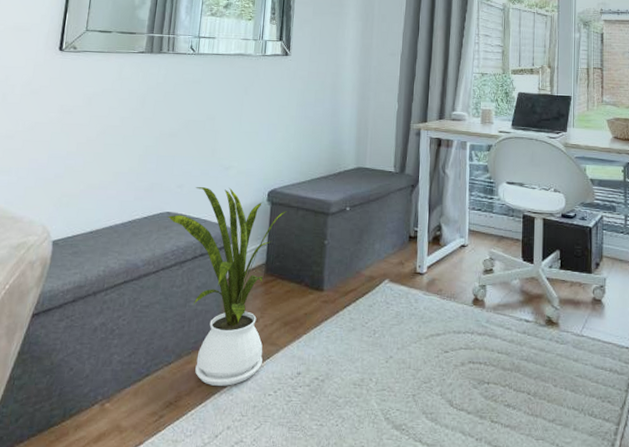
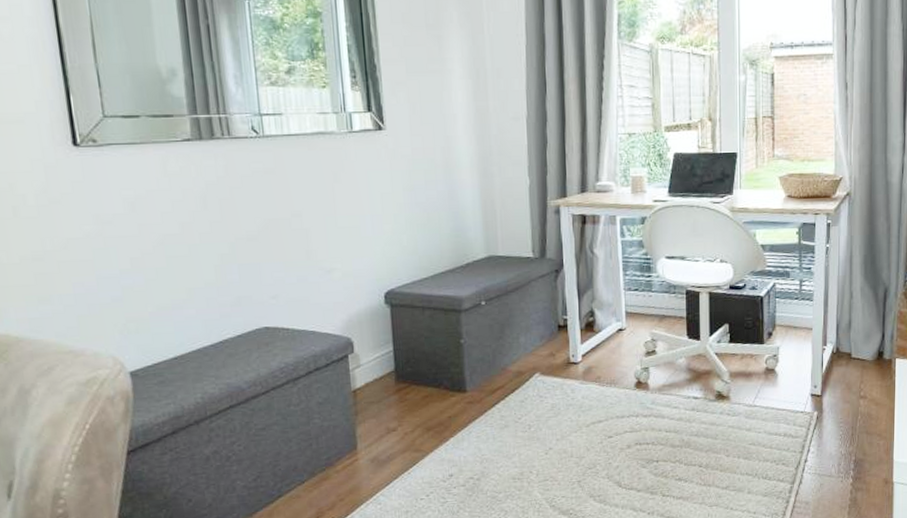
house plant: present [167,187,288,386] -> none [266,292,412,498]

